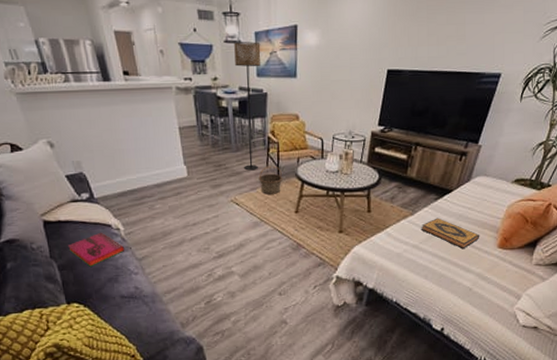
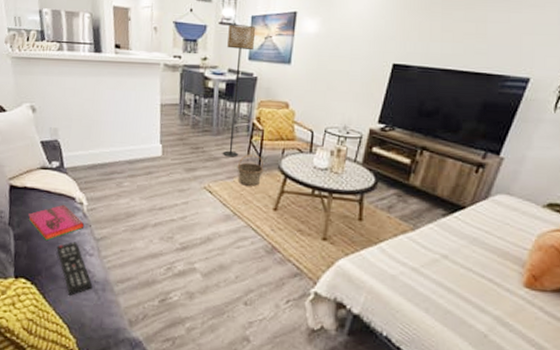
remote control: none [102,264,143,311] -> present [56,241,93,295]
hardback book: present [420,218,480,249] -> none [423,238,500,282]

